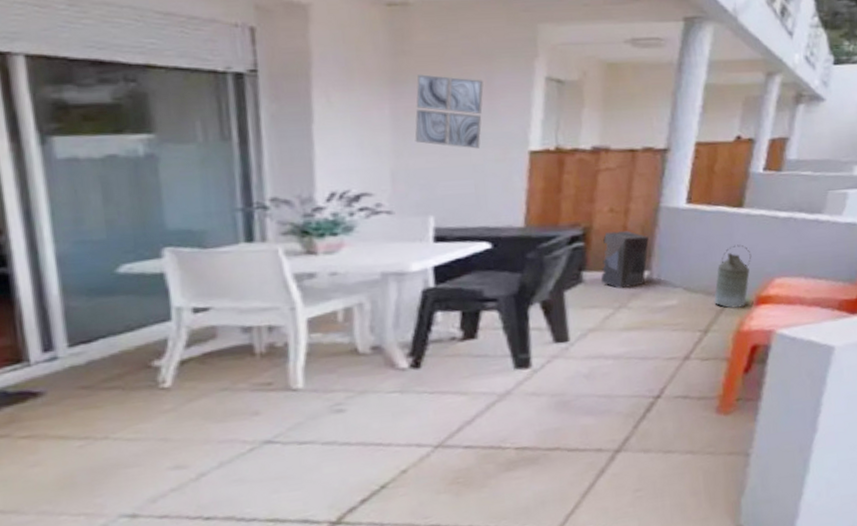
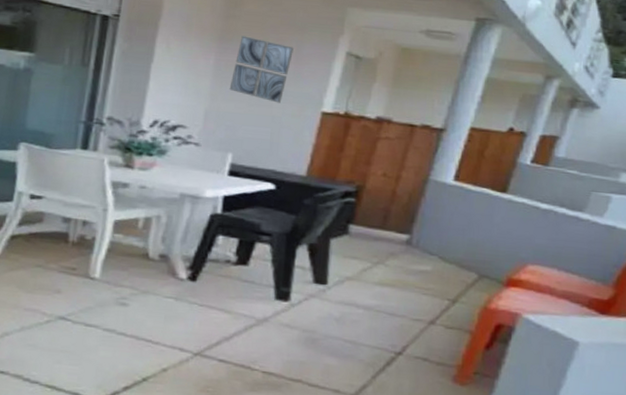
storage bin: present [600,231,649,290] -> none [364,193,414,247]
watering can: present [714,244,752,309] -> none [466,226,509,286]

